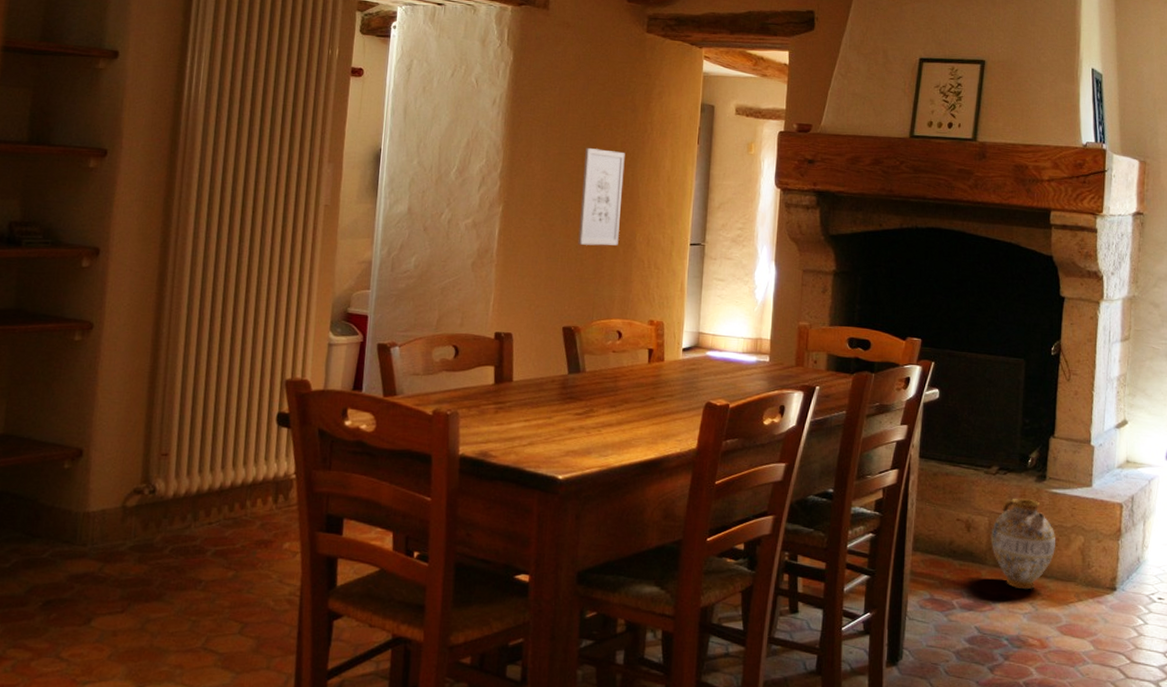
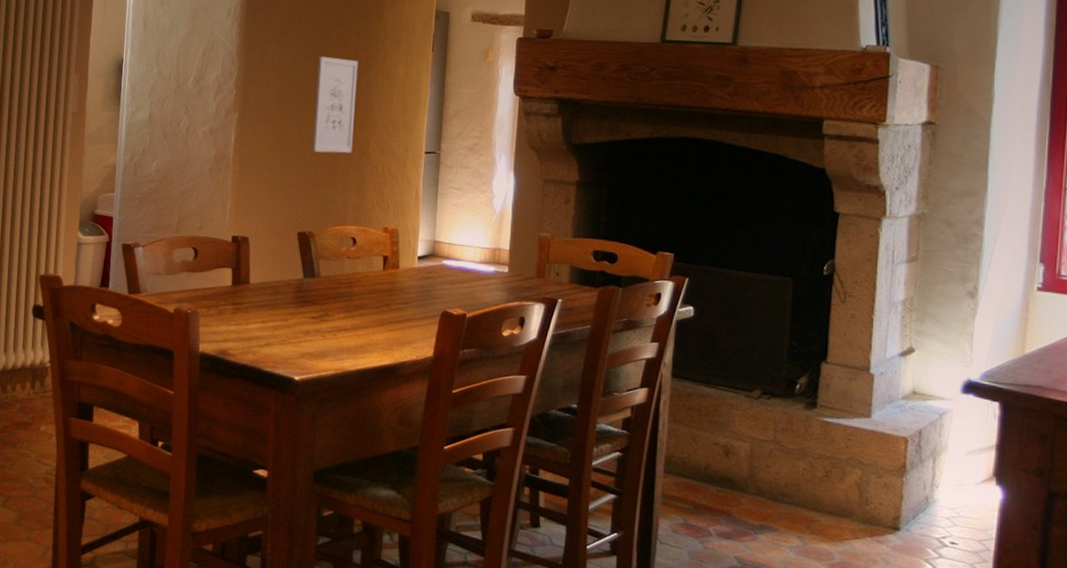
ceramic jug: present [990,498,1055,590] -> none [752,425,827,523]

